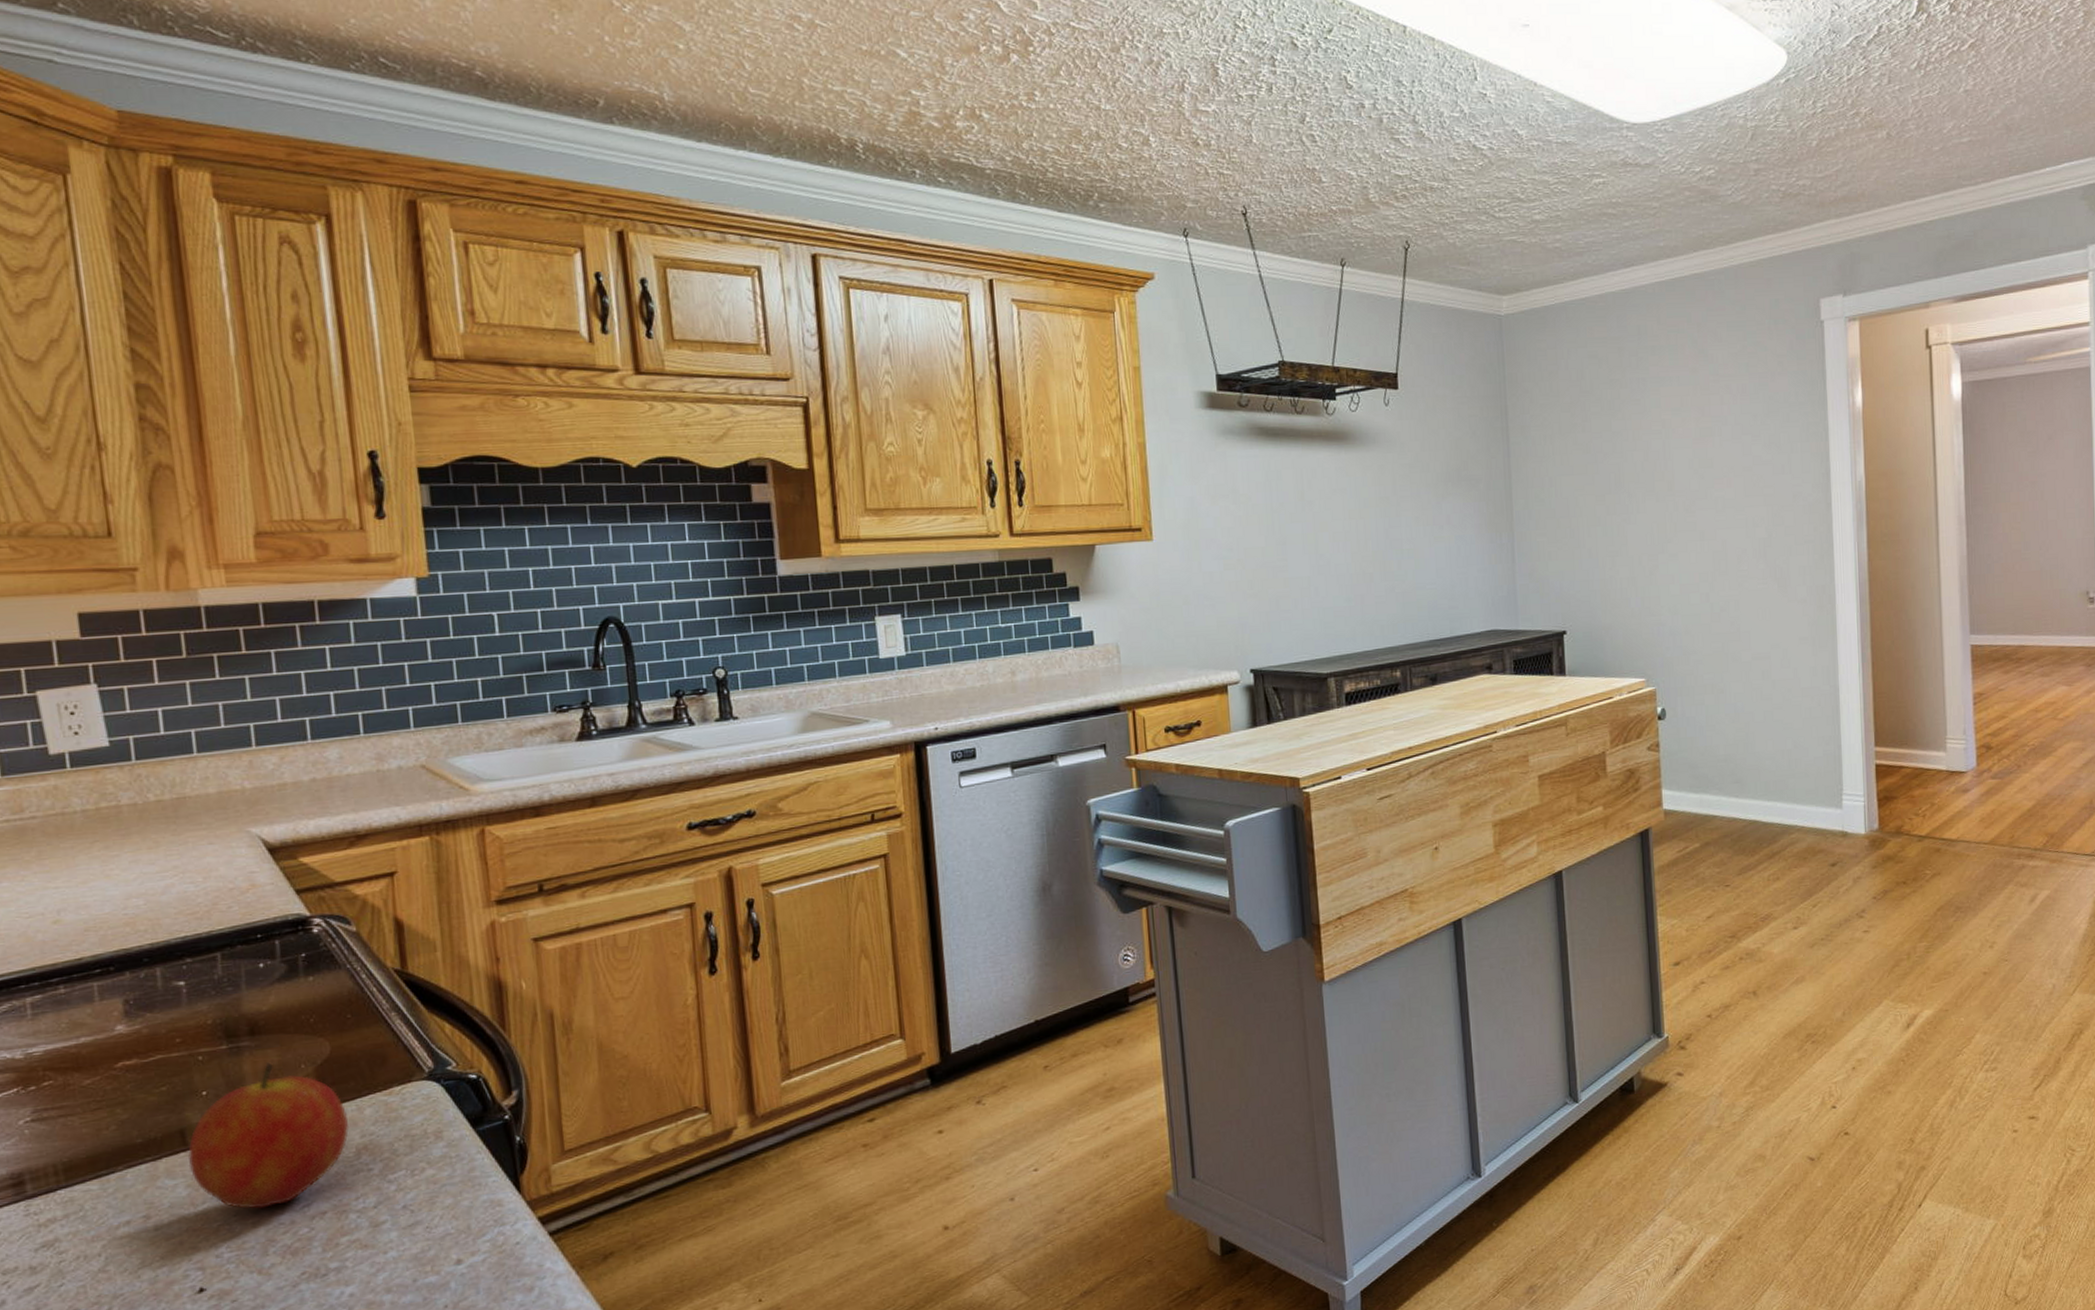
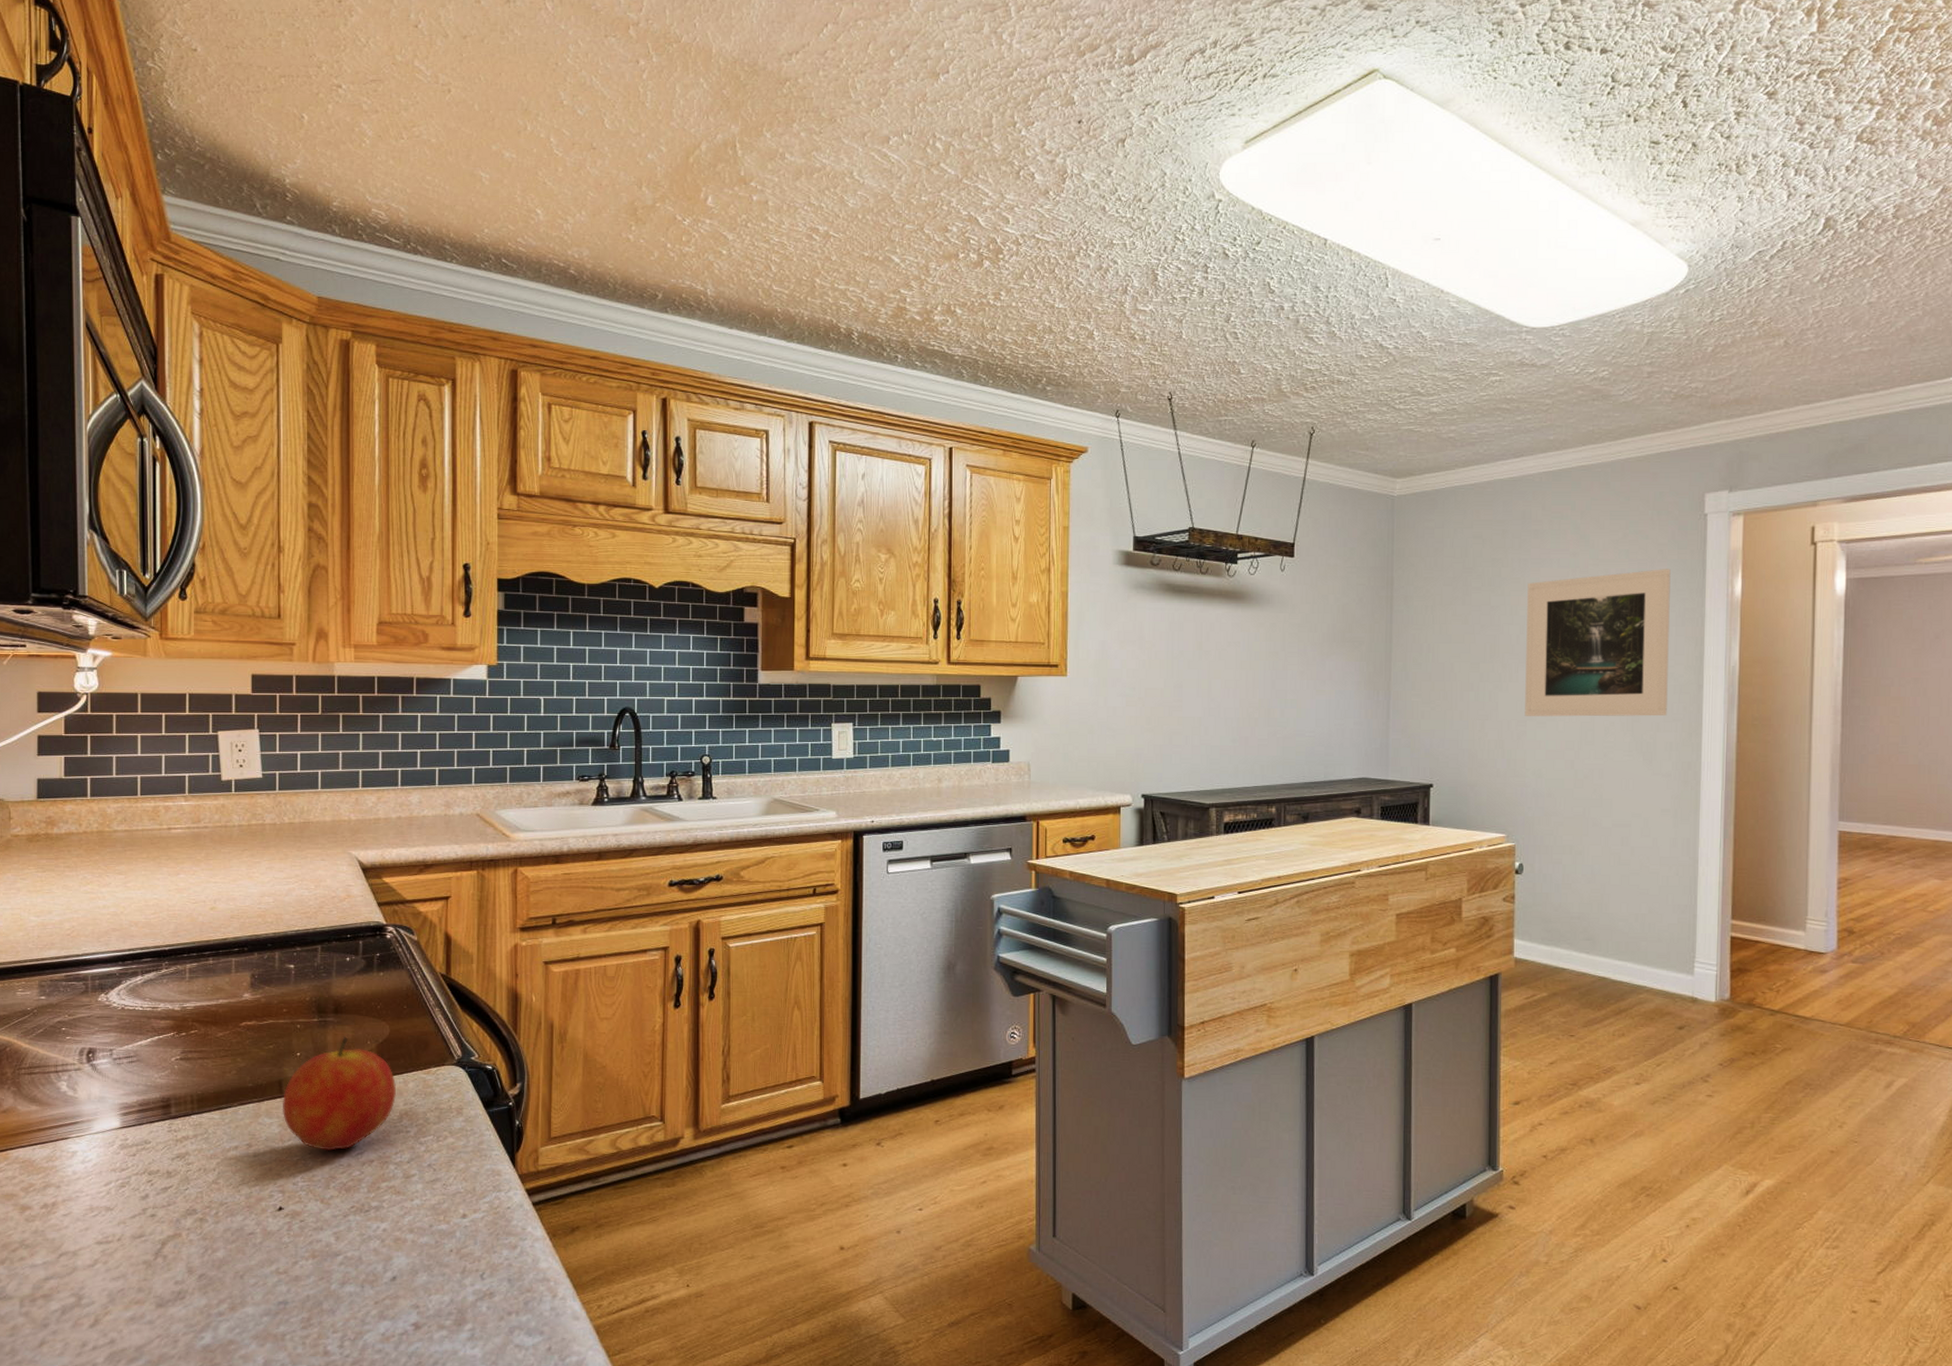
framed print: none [1648,381,1798,549] -> present [1525,569,1671,717]

